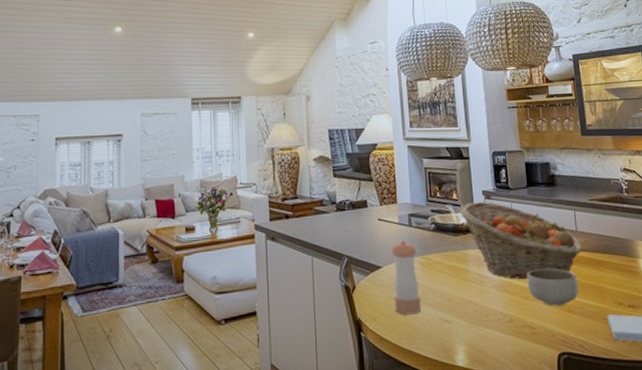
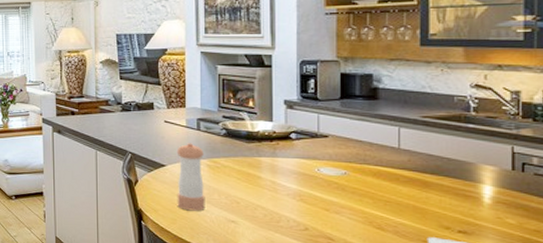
fruit basket: present [460,201,583,279] -> none [256,110,404,191]
bowl: present [526,269,579,306] -> none [329,183,393,222]

